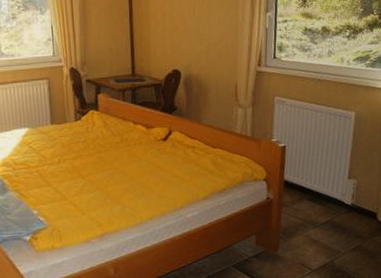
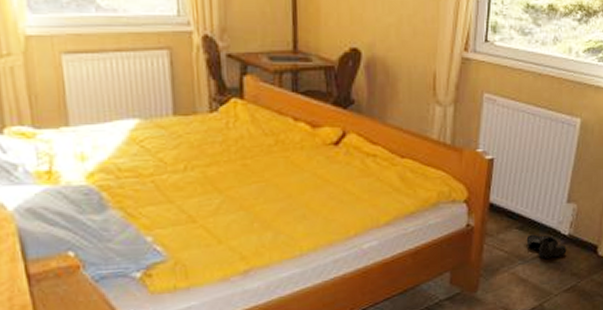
boots: none [316,204,351,224] -> present [526,234,567,259]

